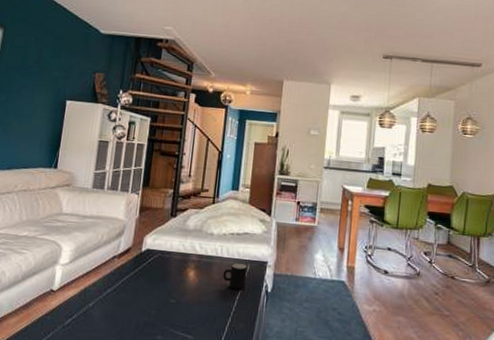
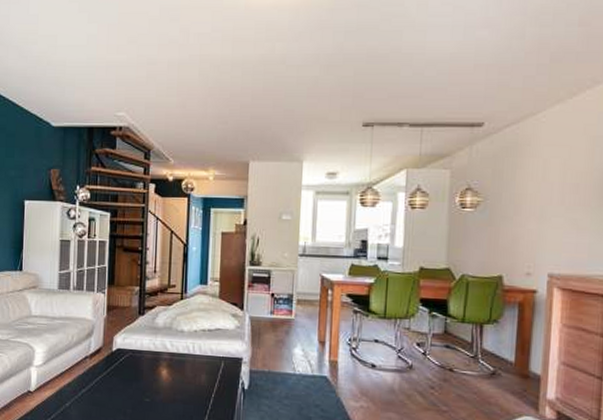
mug: present [222,262,248,290] -> none [196,359,222,388]

